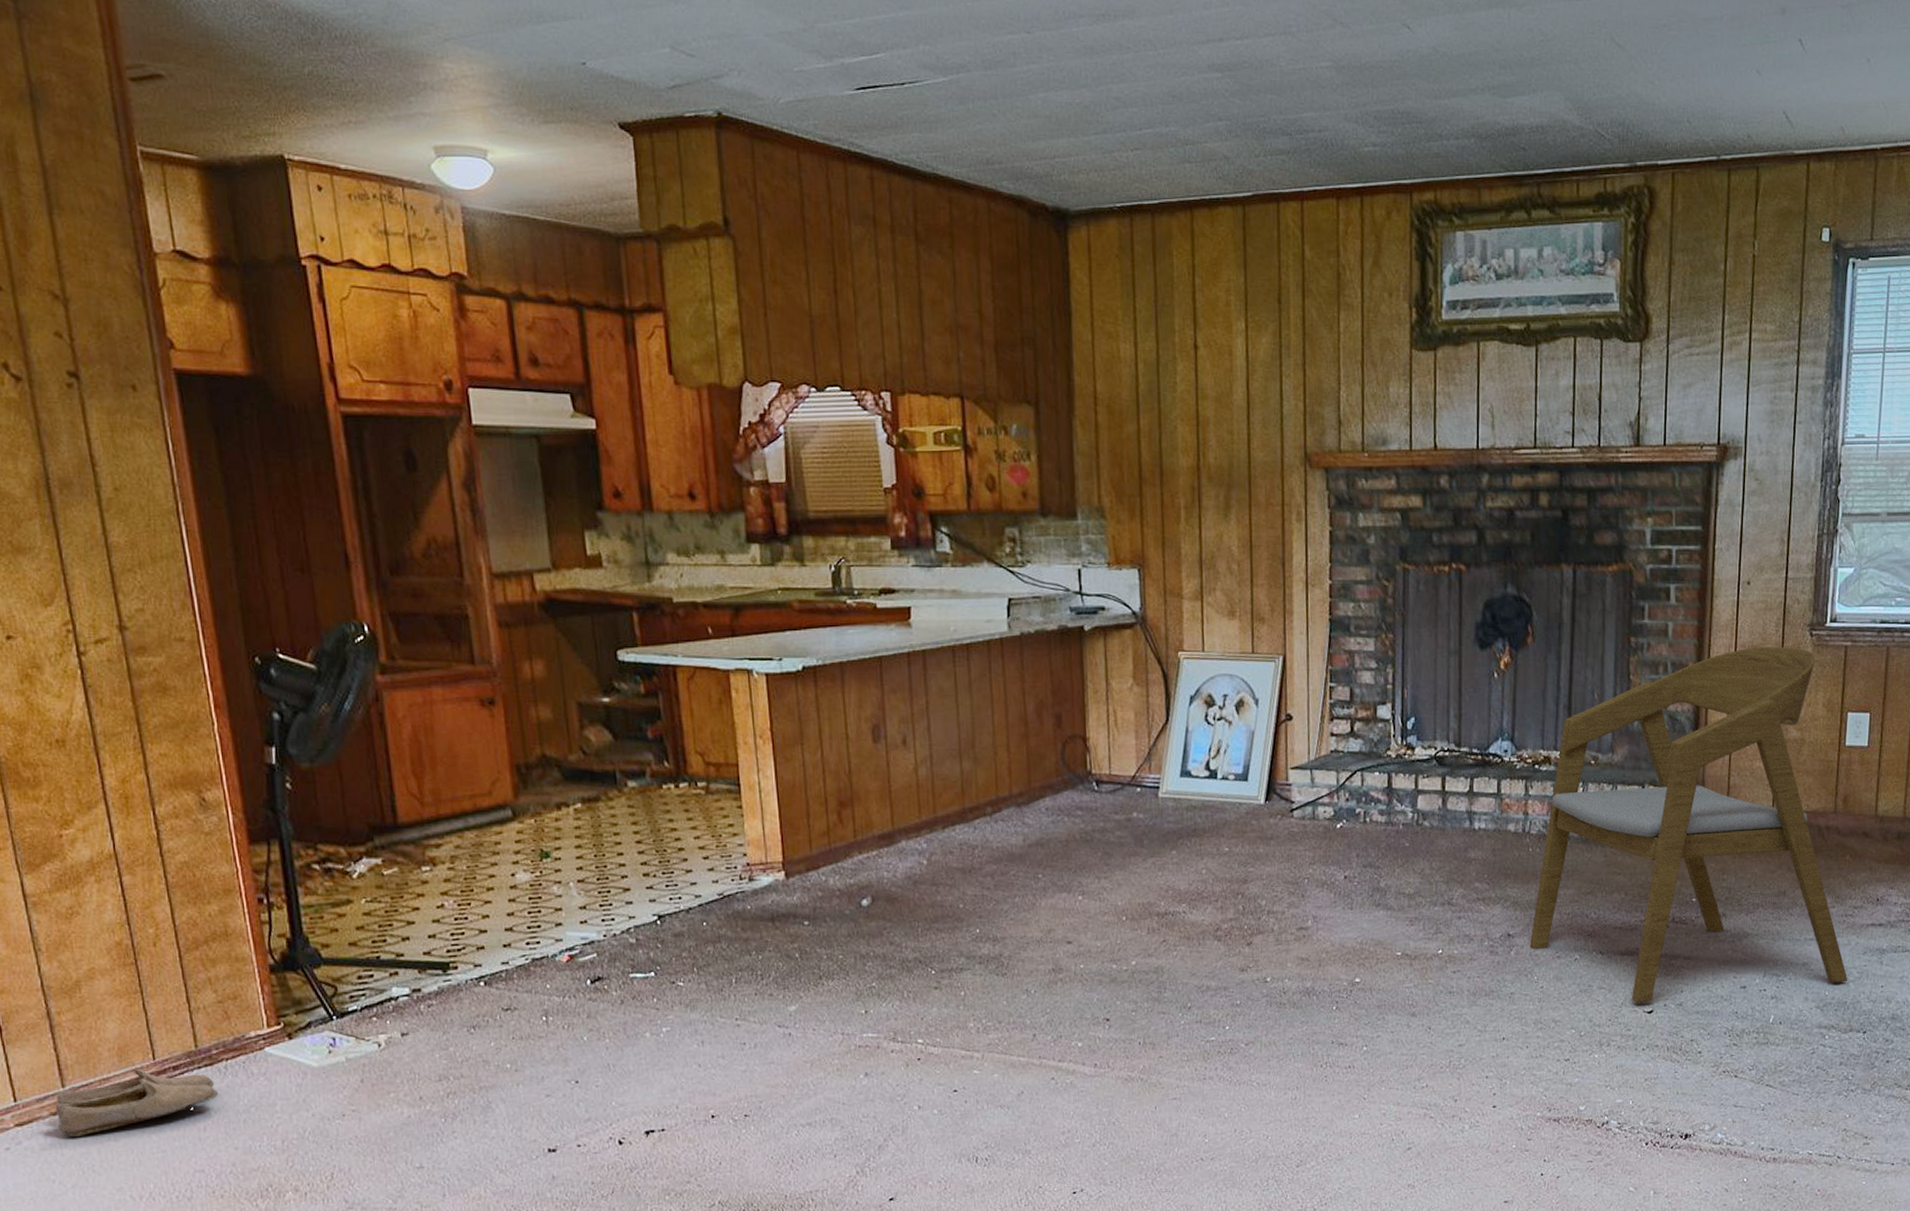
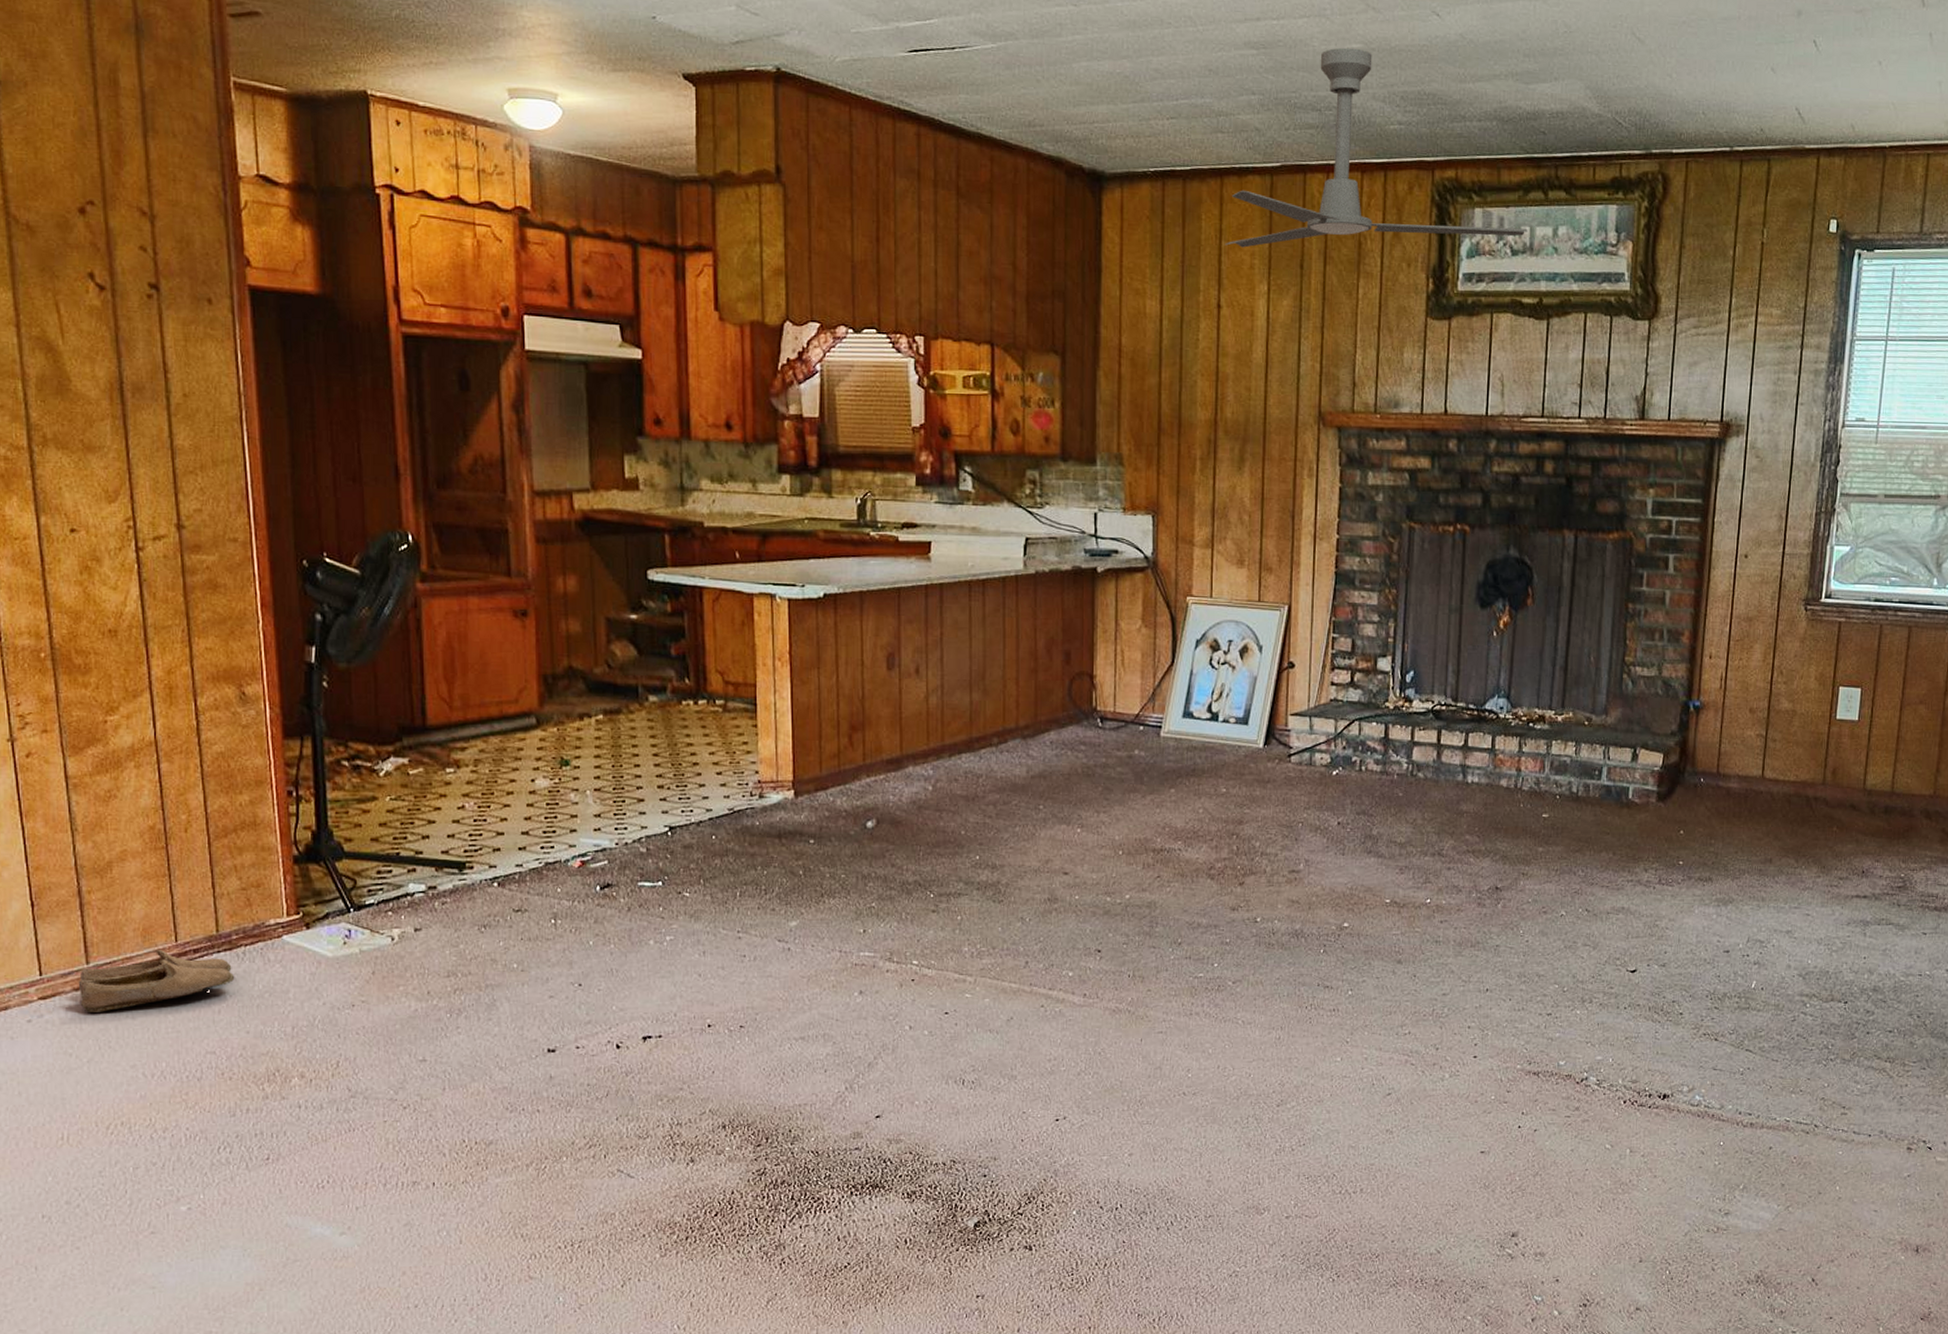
ceiling fan: none [1199,66,1512,284] -> present [1225,47,1528,248]
armchair: present [1529,646,1847,1003] -> none [1516,618,1830,962]

